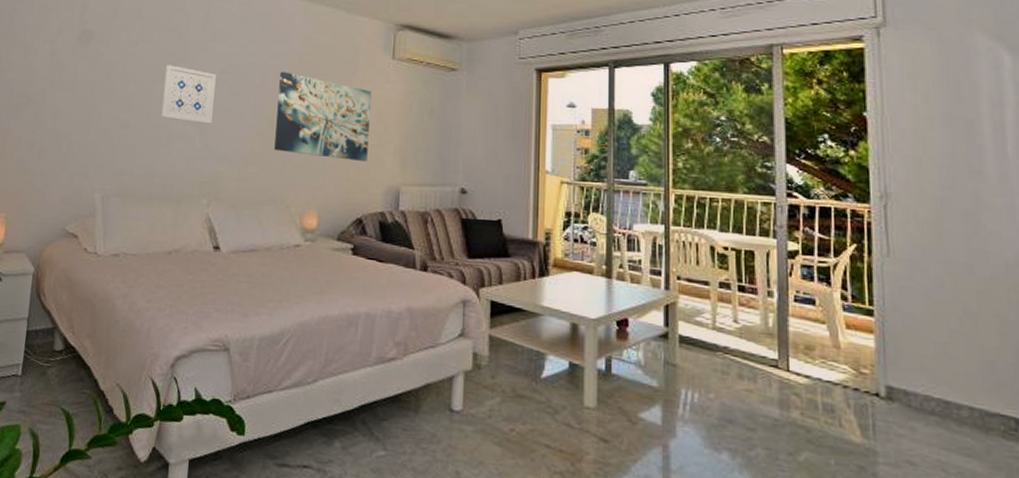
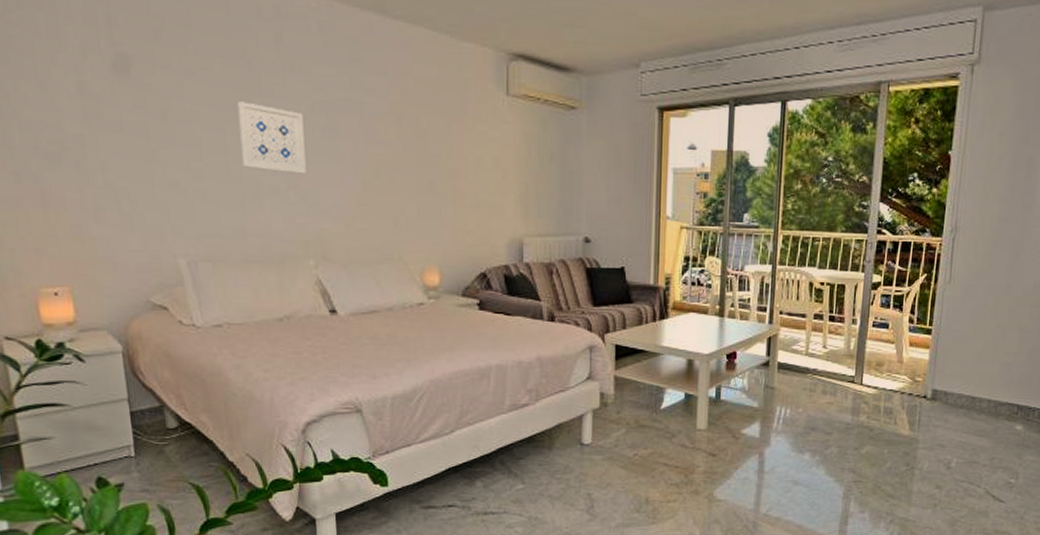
wall art: present [274,71,371,162] -> none [380,110,487,213]

